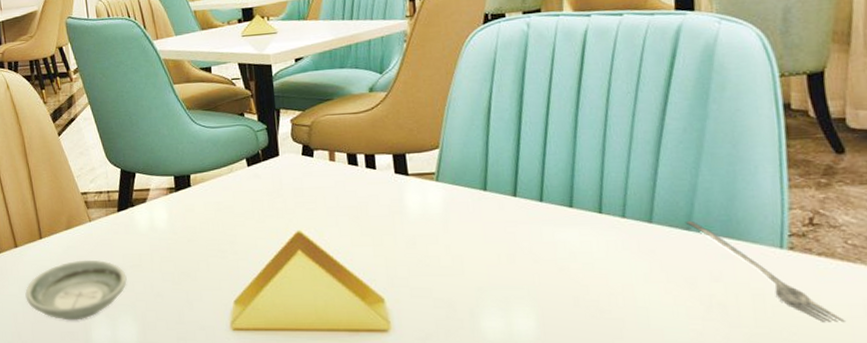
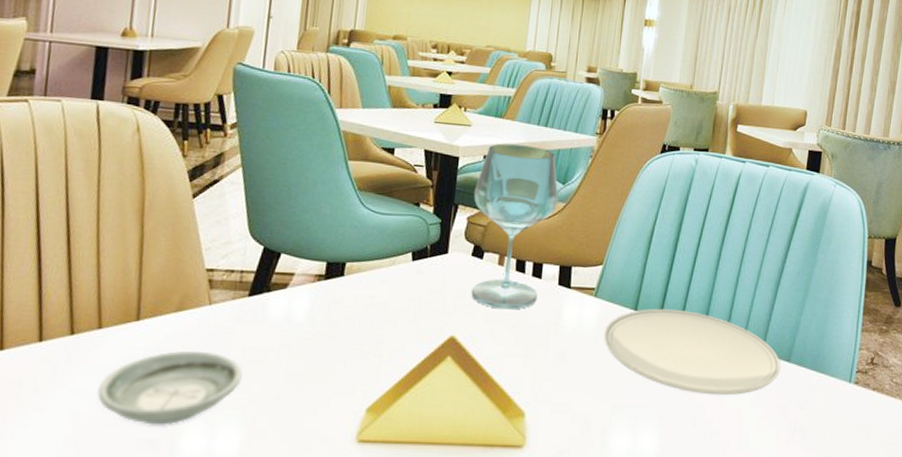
wine glass: none [292,41,379,203] -> present [471,143,559,310]
plate: none [453,185,679,272] -> present [603,308,780,396]
fork: present [684,220,846,323] -> none [787,353,883,449]

